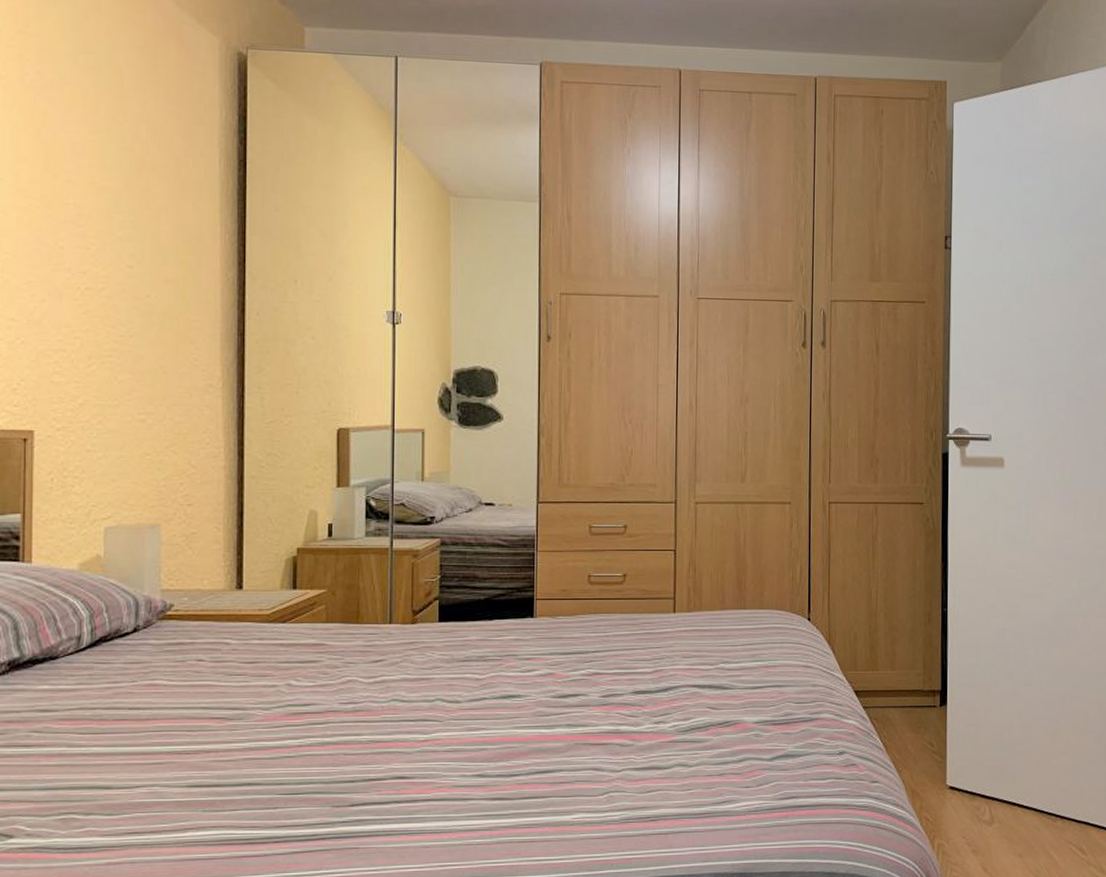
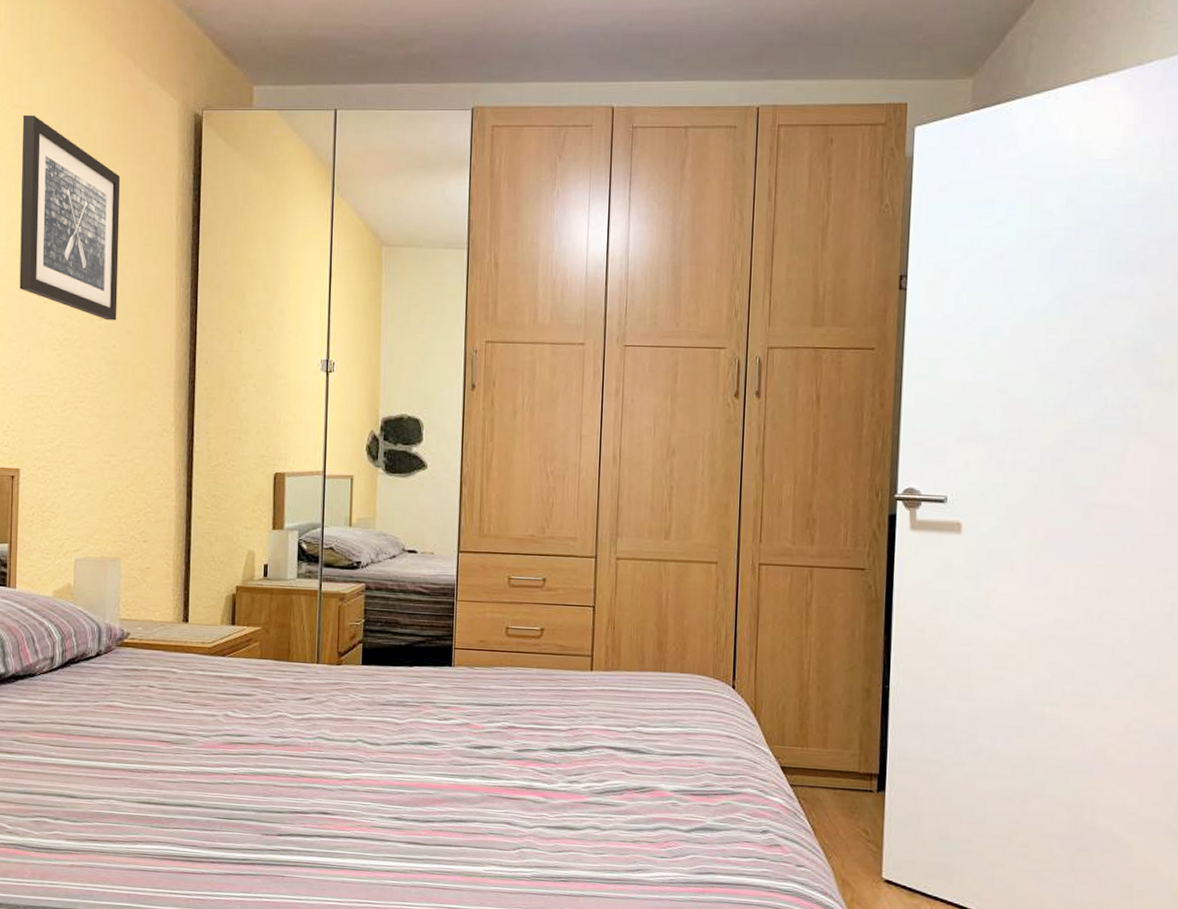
wall art: none [29,42,152,269] -> present [19,114,121,321]

